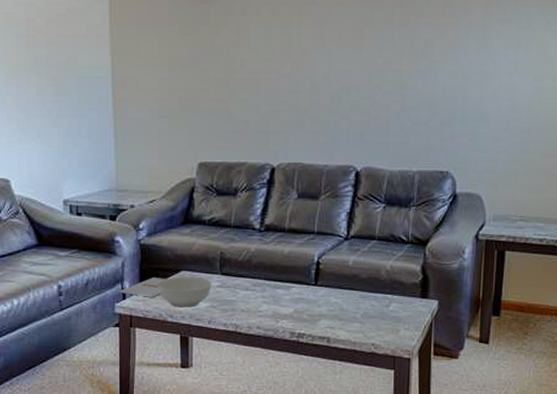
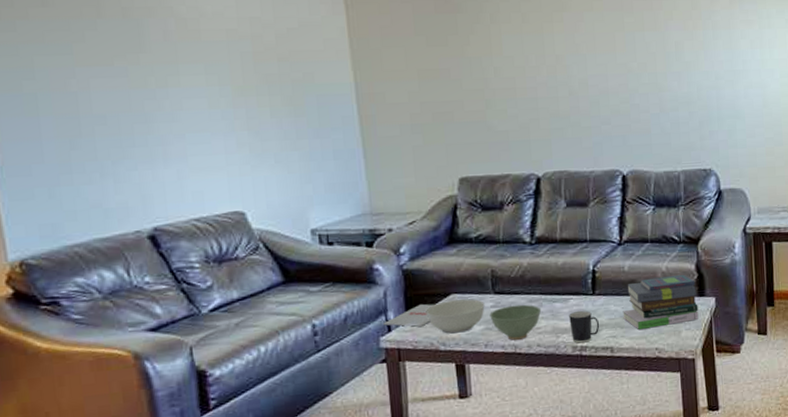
bowl: none [215,287,264,320] -> present [490,304,542,340]
mug: none [290,300,319,330] -> present [569,311,600,344]
books: none [342,274,420,324] -> present [623,274,699,329]

